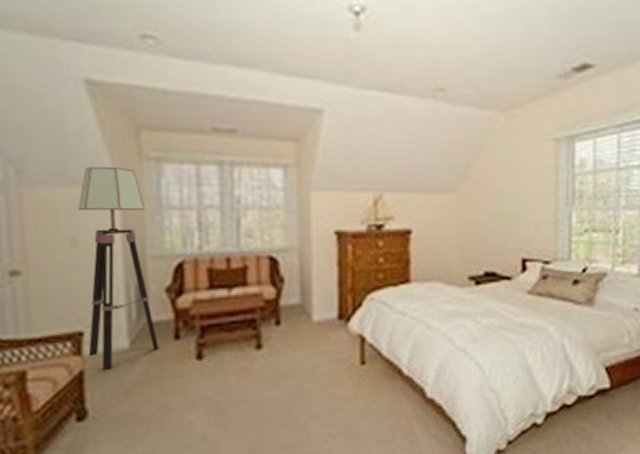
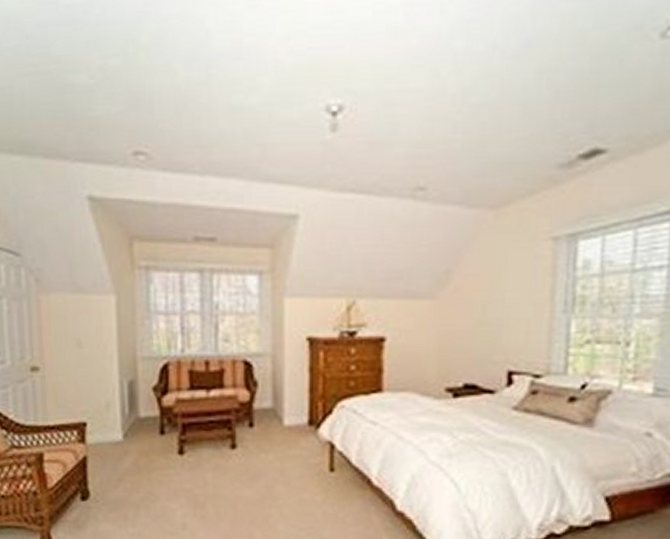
floor lamp: present [78,166,159,370] -> none [82,275,147,457]

